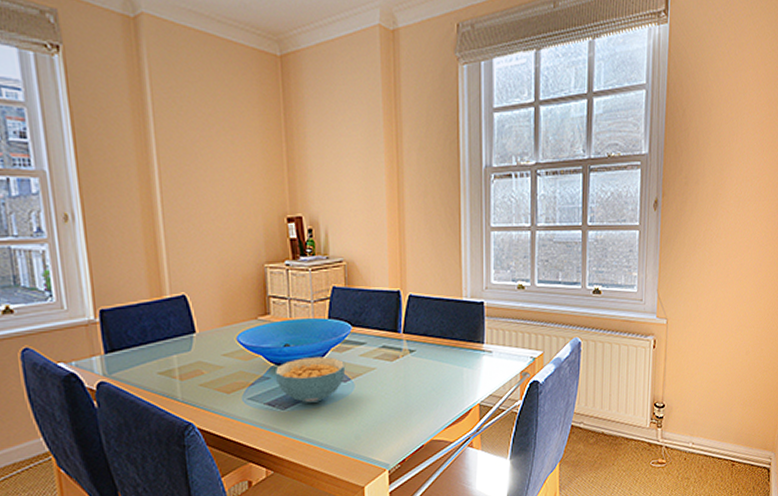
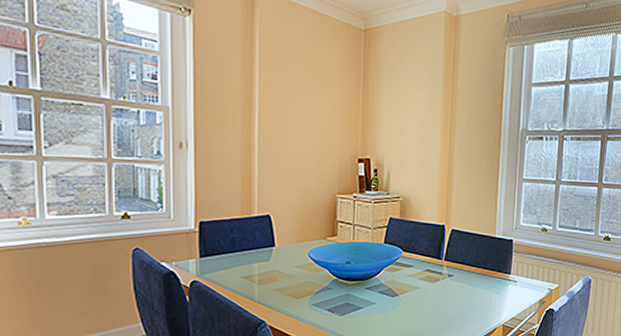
cereal bowl: present [275,356,346,404] -> none [336,274,395,313]

